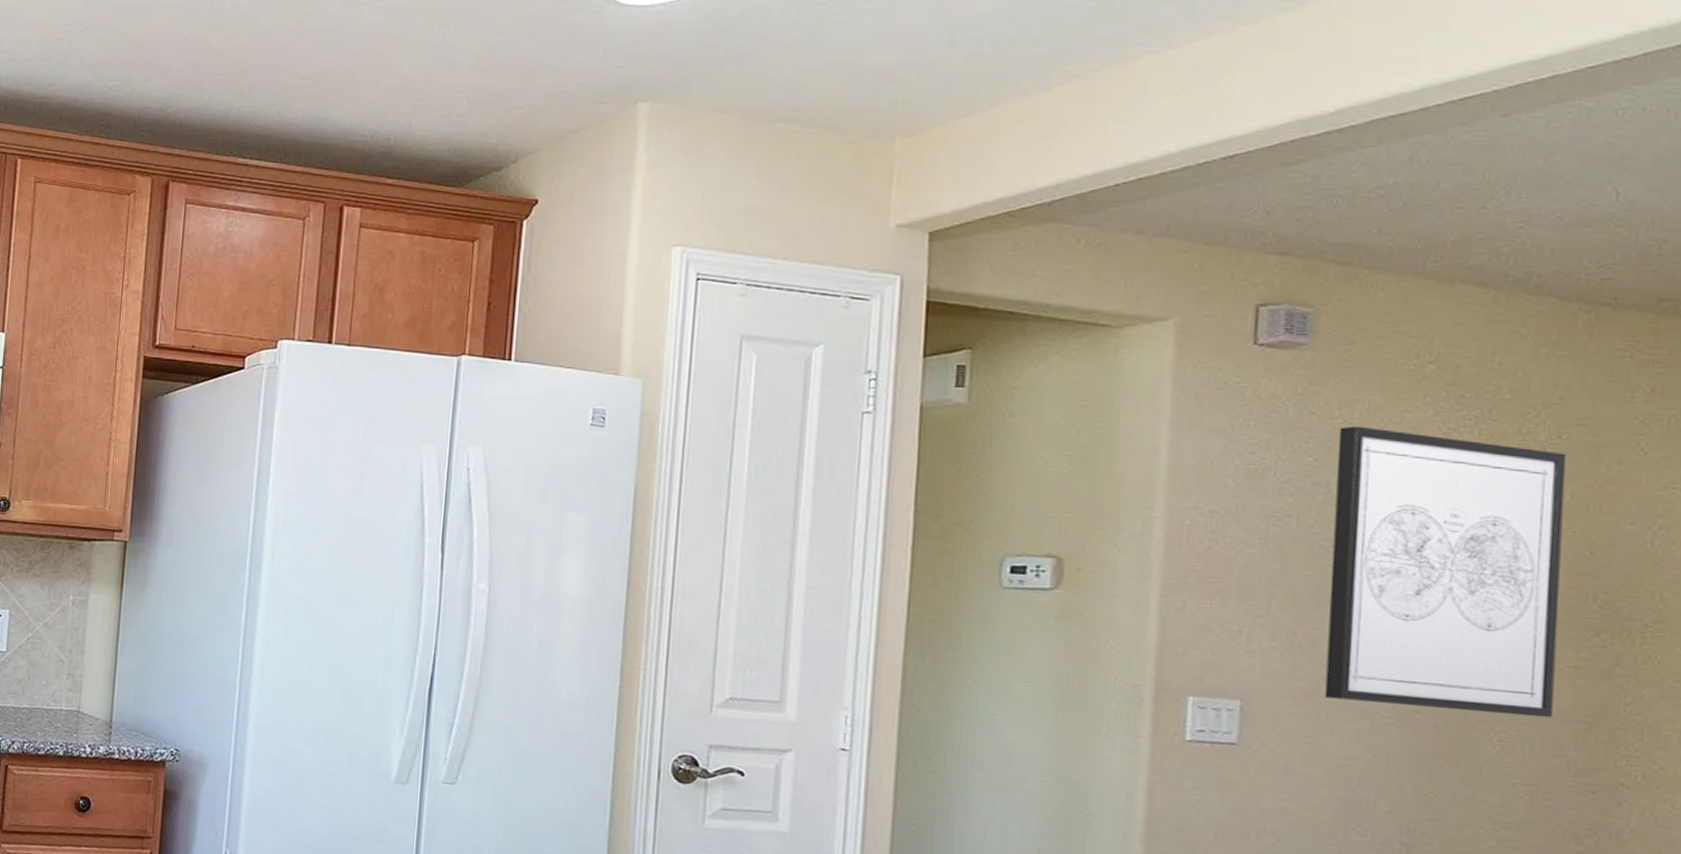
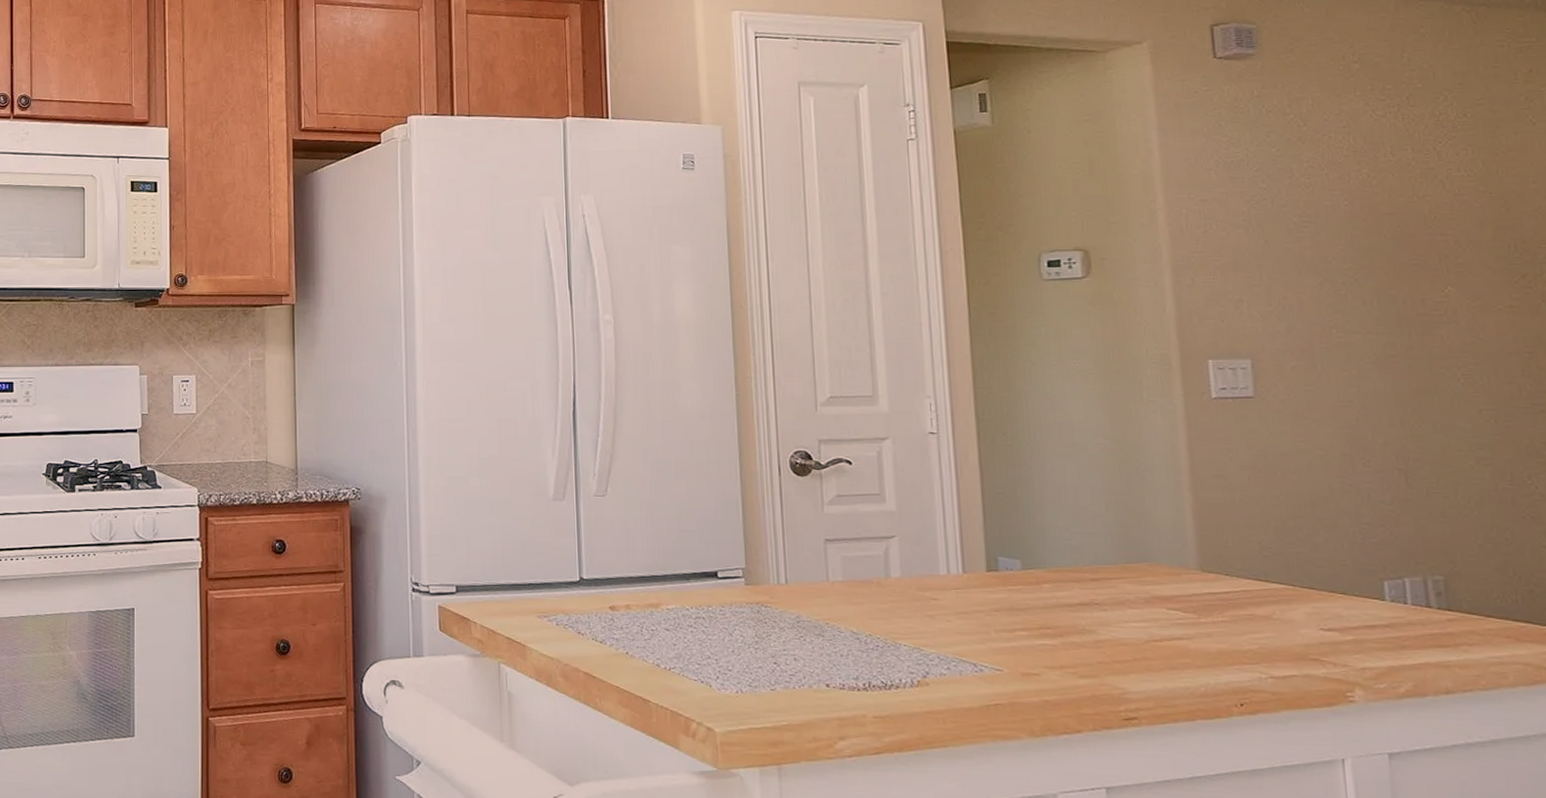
wall art: present [1324,426,1567,718] -> none [1292,119,1500,352]

